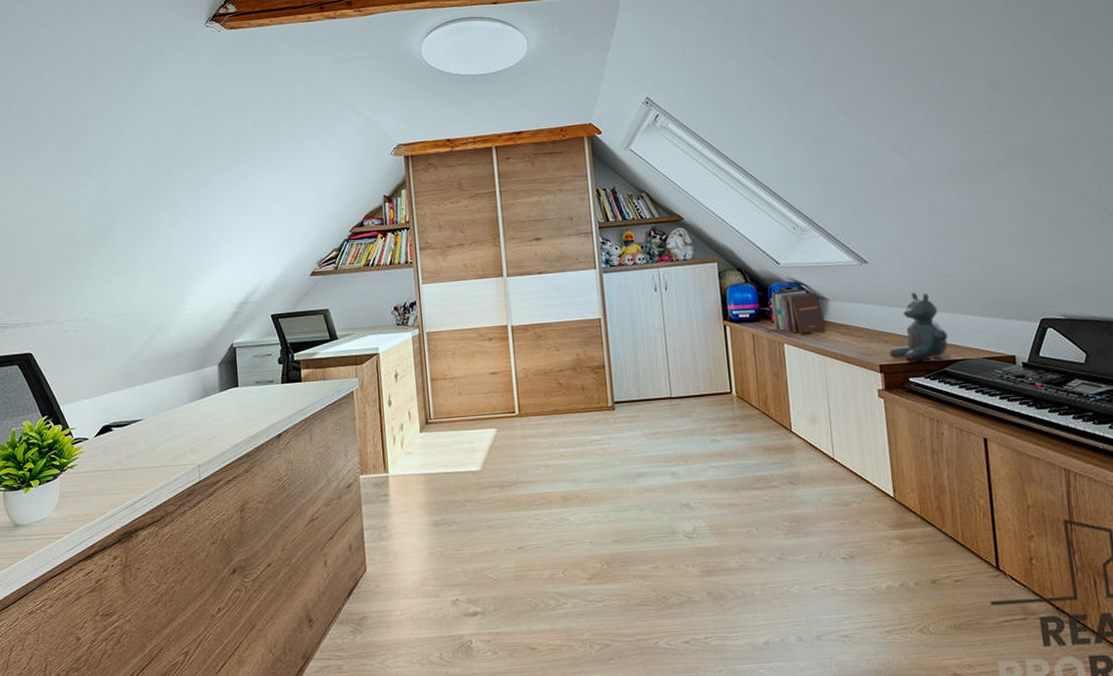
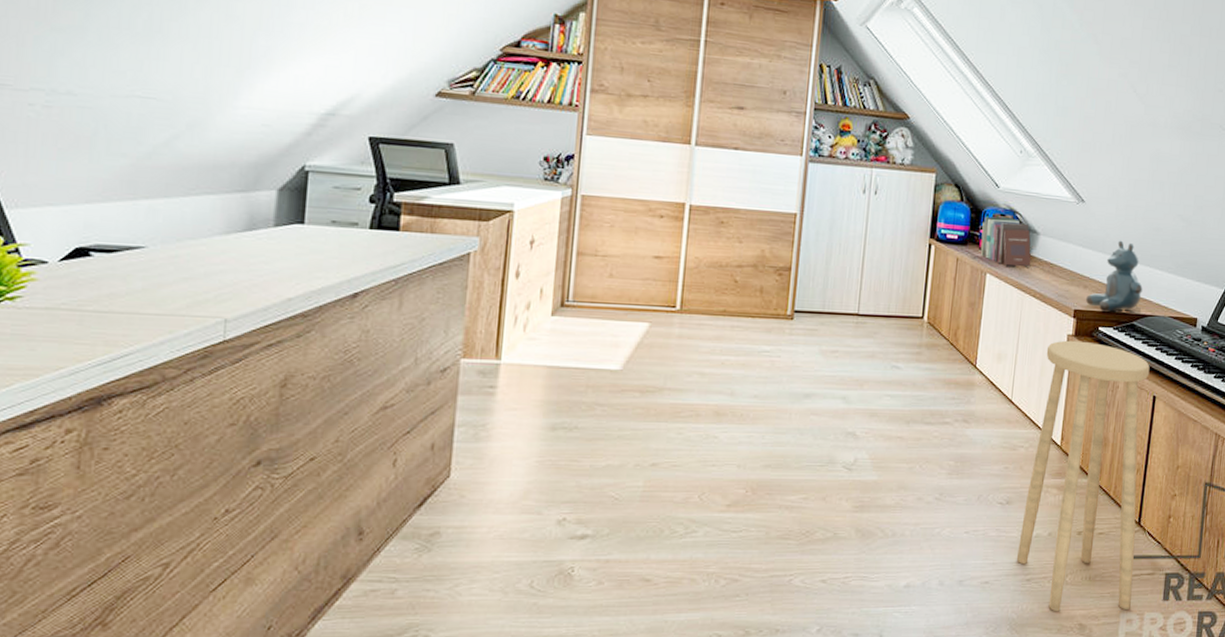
stool: none [859,393,1008,663] -> present [1016,340,1150,612]

